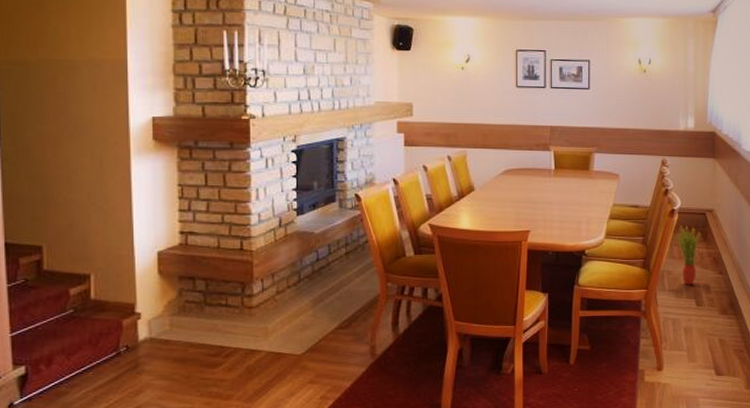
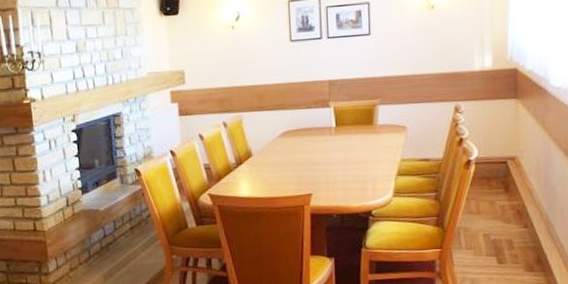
potted plant: present [675,224,702,285] -> none [472,176,503,242]

